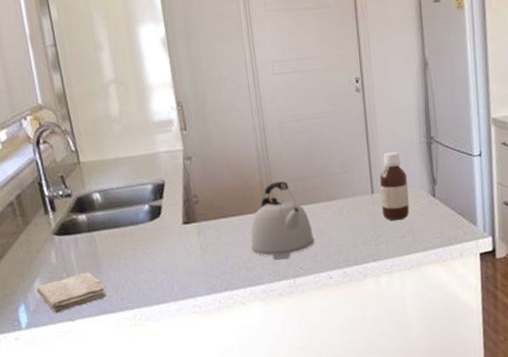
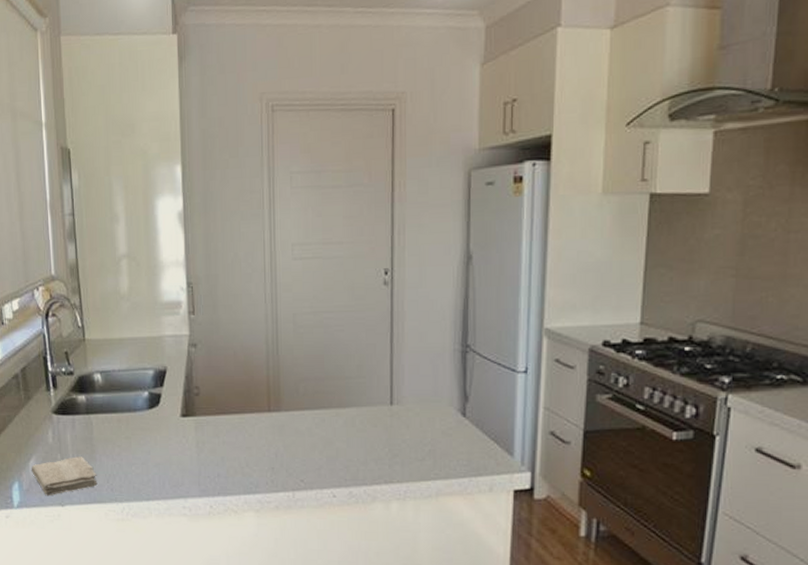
kettle: present [251,181,314,259] -> none [250,379,319,466]
bottle: present [379,151,410,221] -> none [401,357,434,440]

